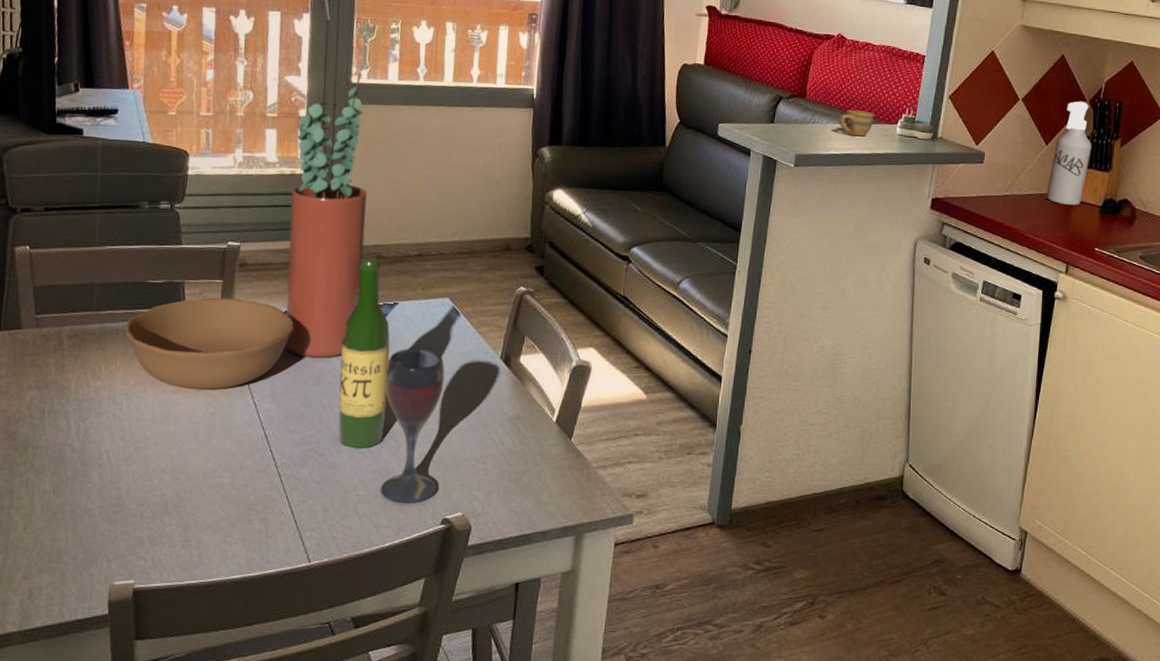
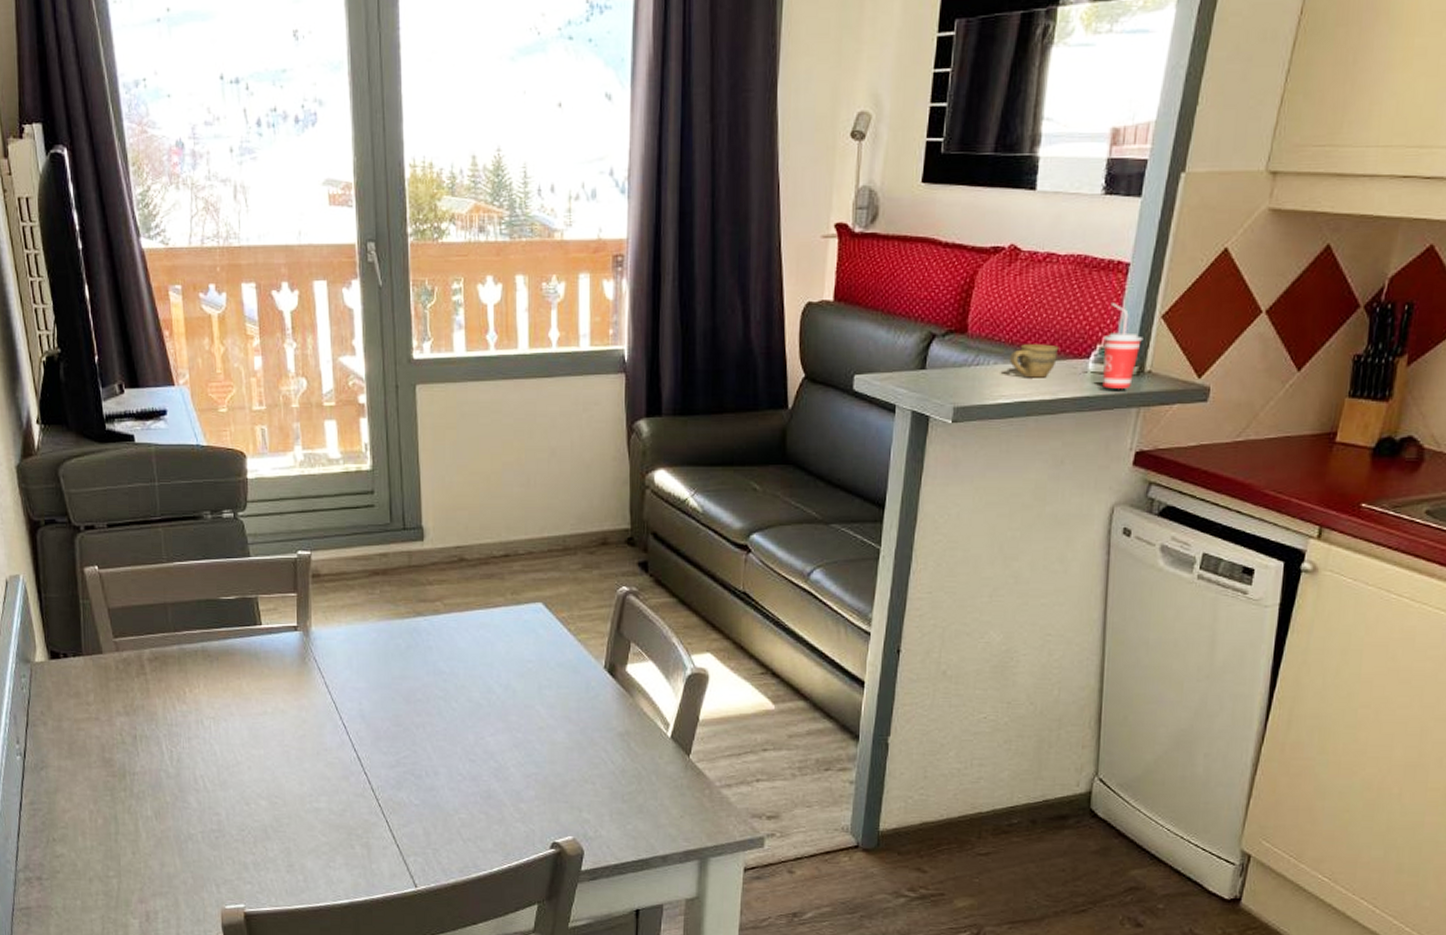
bowl: present [125,297,295,391] -> none [203,612,377,712]
vase: present [285,73,367,359] -> none [359,346,443,675]
wine bottle: present [338,256,390,449] -> none [428,559,482,771]
cup: present [379,348,445,505] -> none [478,660,544,828]
beverage cup: none [907,84,936,149] -> present [1102,303,1143,388]
spray bottle: present [1046,101,1092,206] -> none [1295,306,1364,450]

